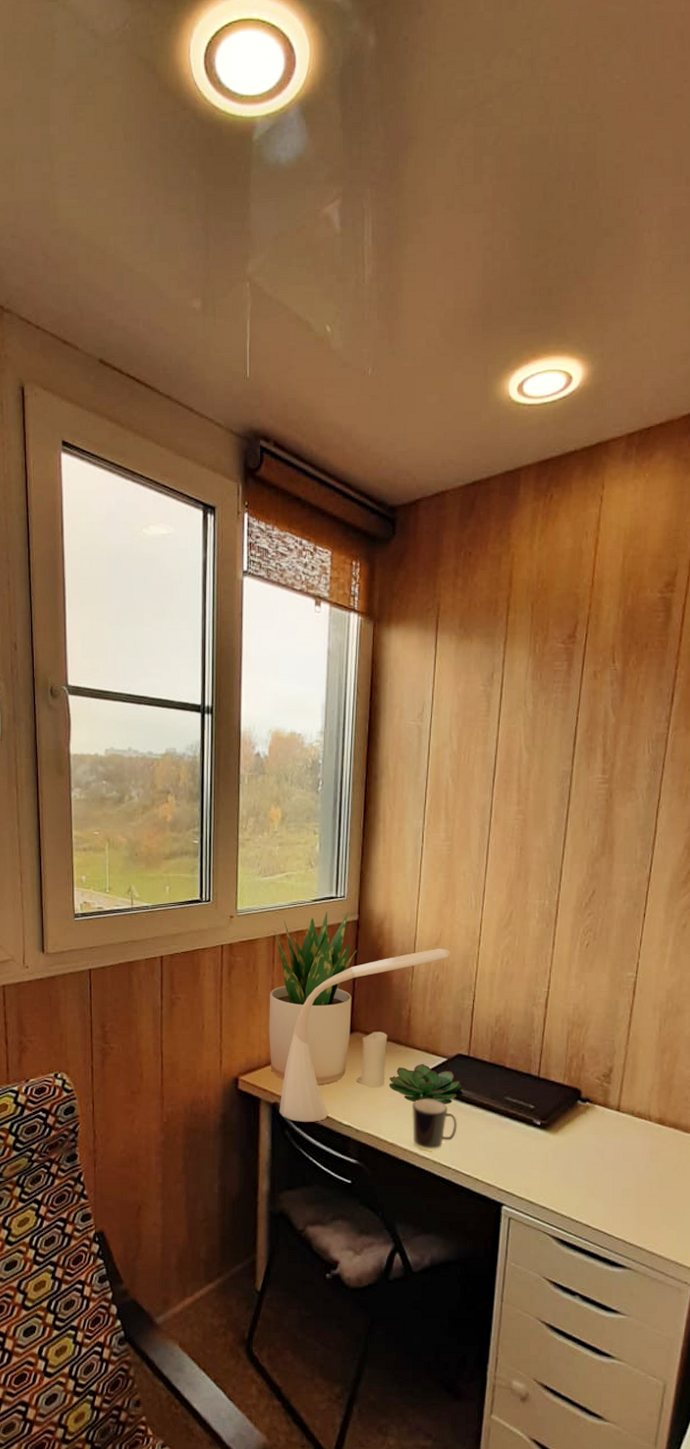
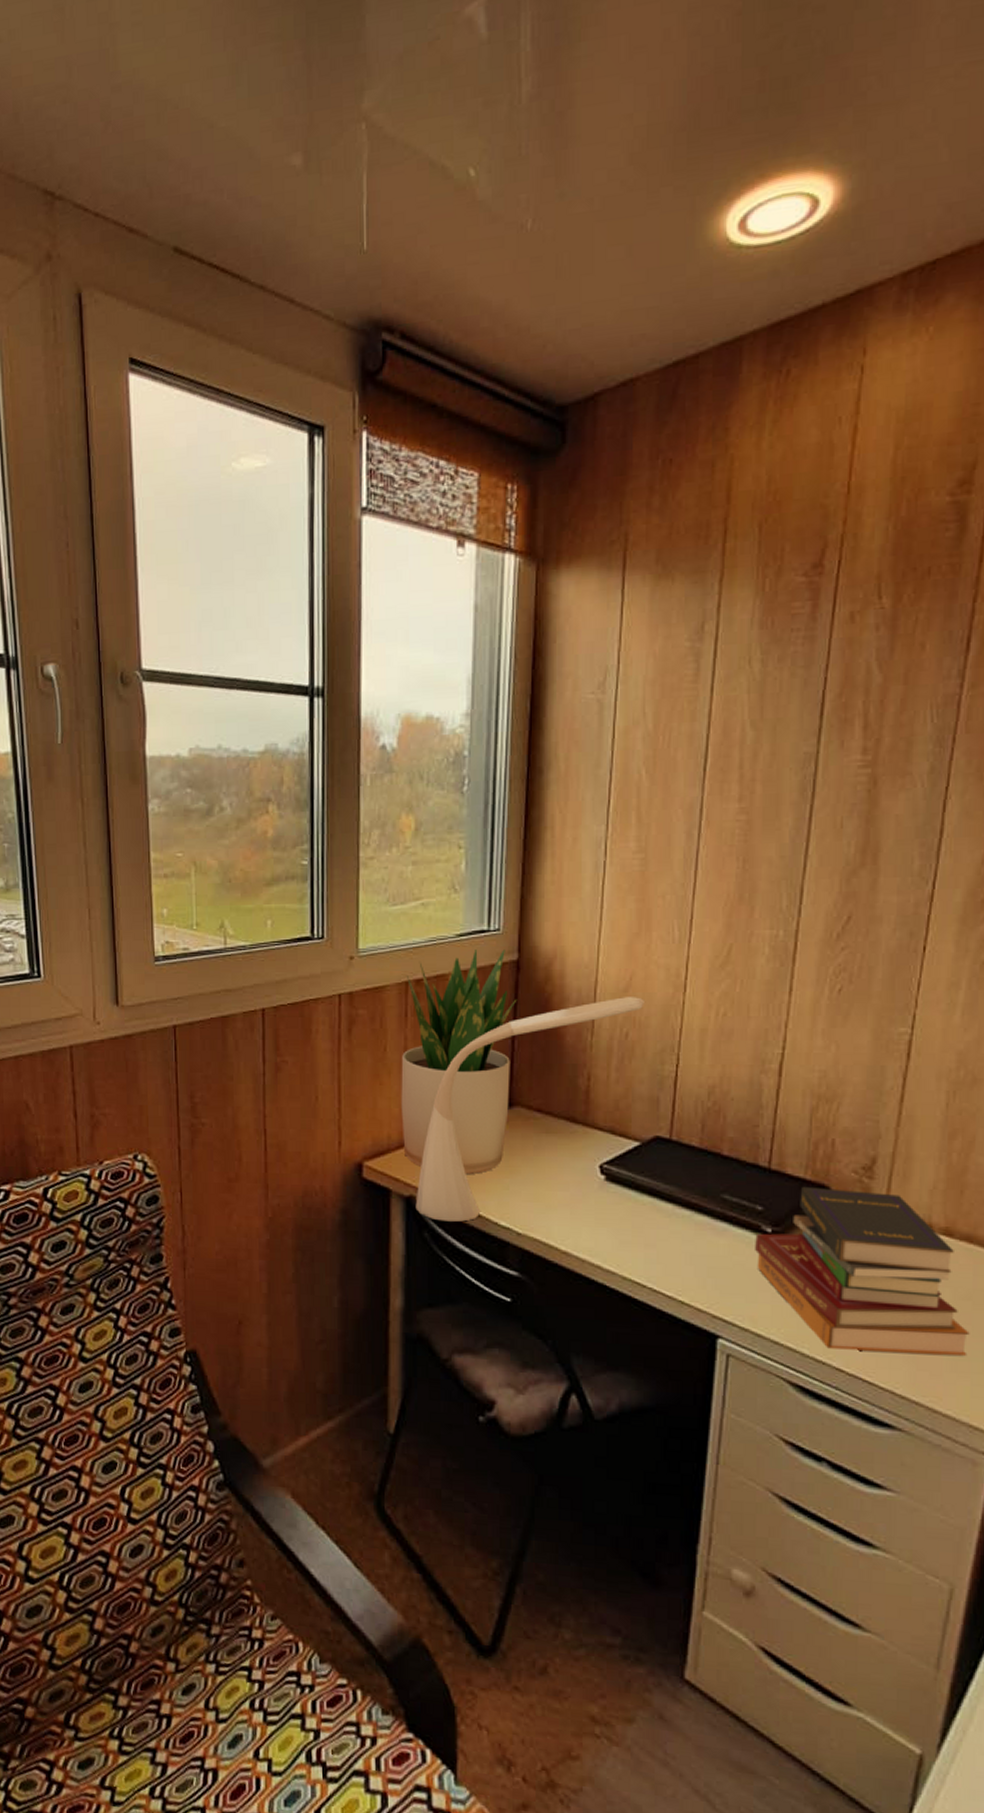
candle: present [356,1031,388,1088] -> none [517,1106,559,1180]
succulent plant: present [389,1063,463,1104] -> none [561,1148,663,1203]
mug: present [411,1099,457,1152] -> none [591,1194,655,1265]
books: none [529,1090,676,1212] -> present [755,1186,970,1356]

